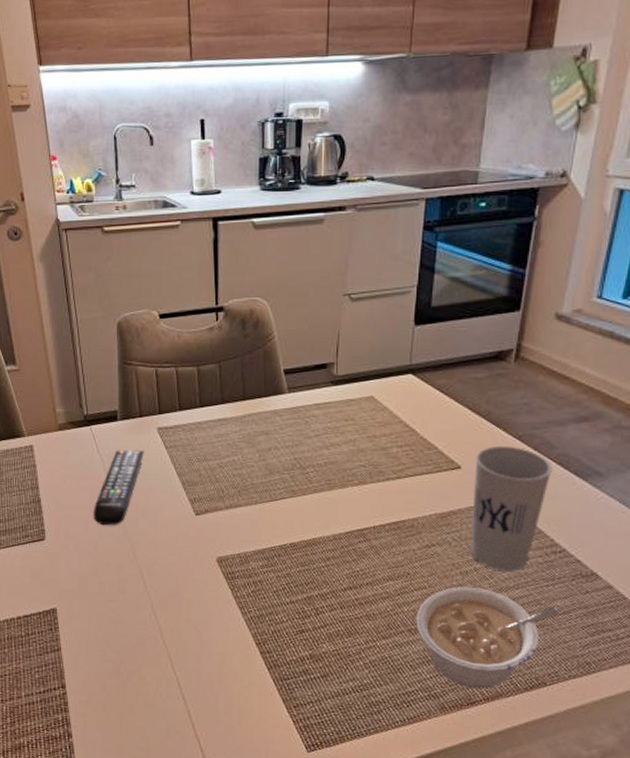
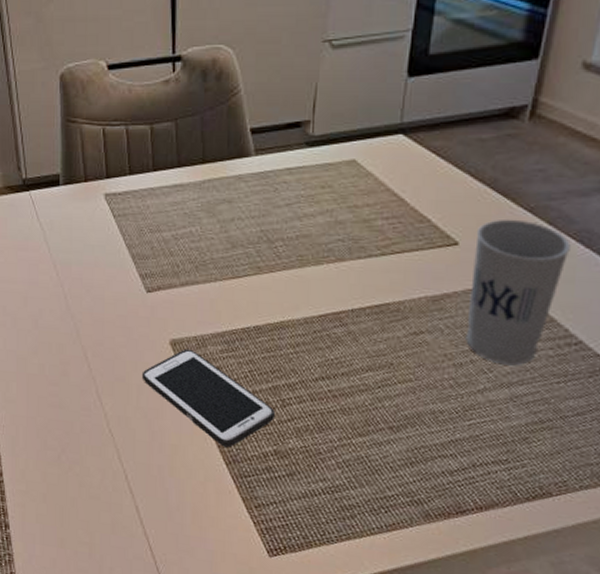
remote control: present [93,450,144,526] -> none [32,218,89,302]
cell phone: none [192,565,310,654] -> present [141,348,275,448]
legume: present [416,587,559,689] -> none [399,380,571,497]

